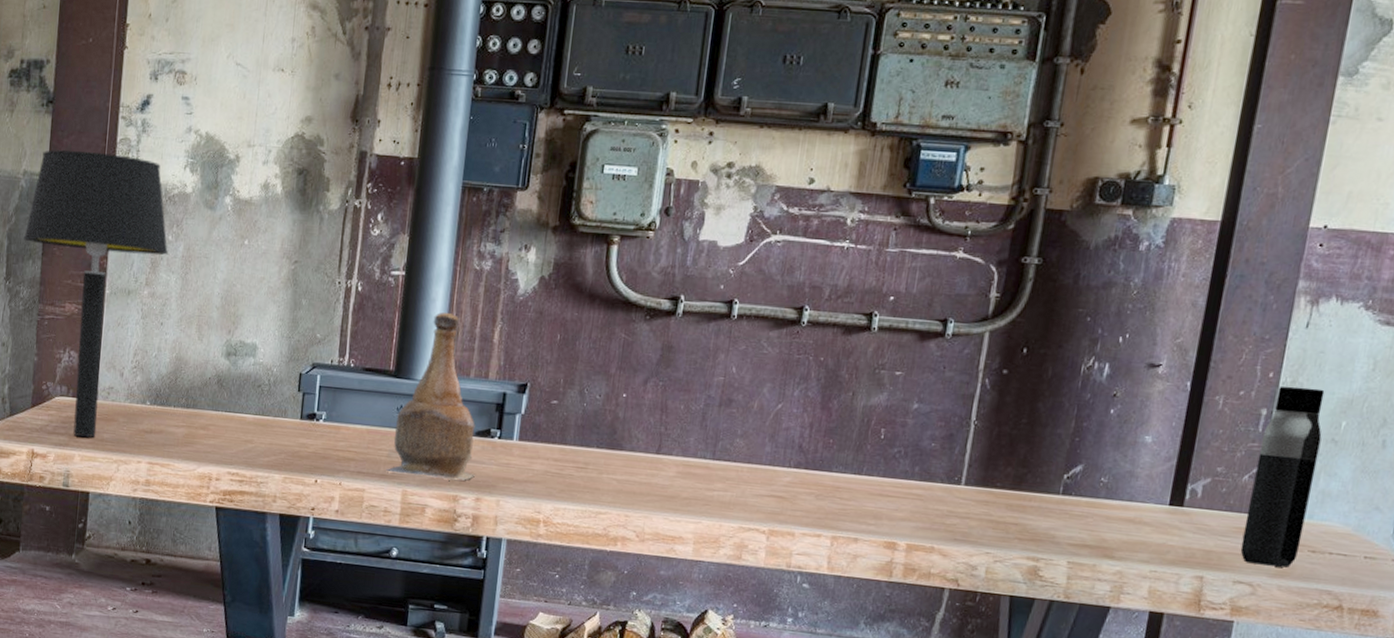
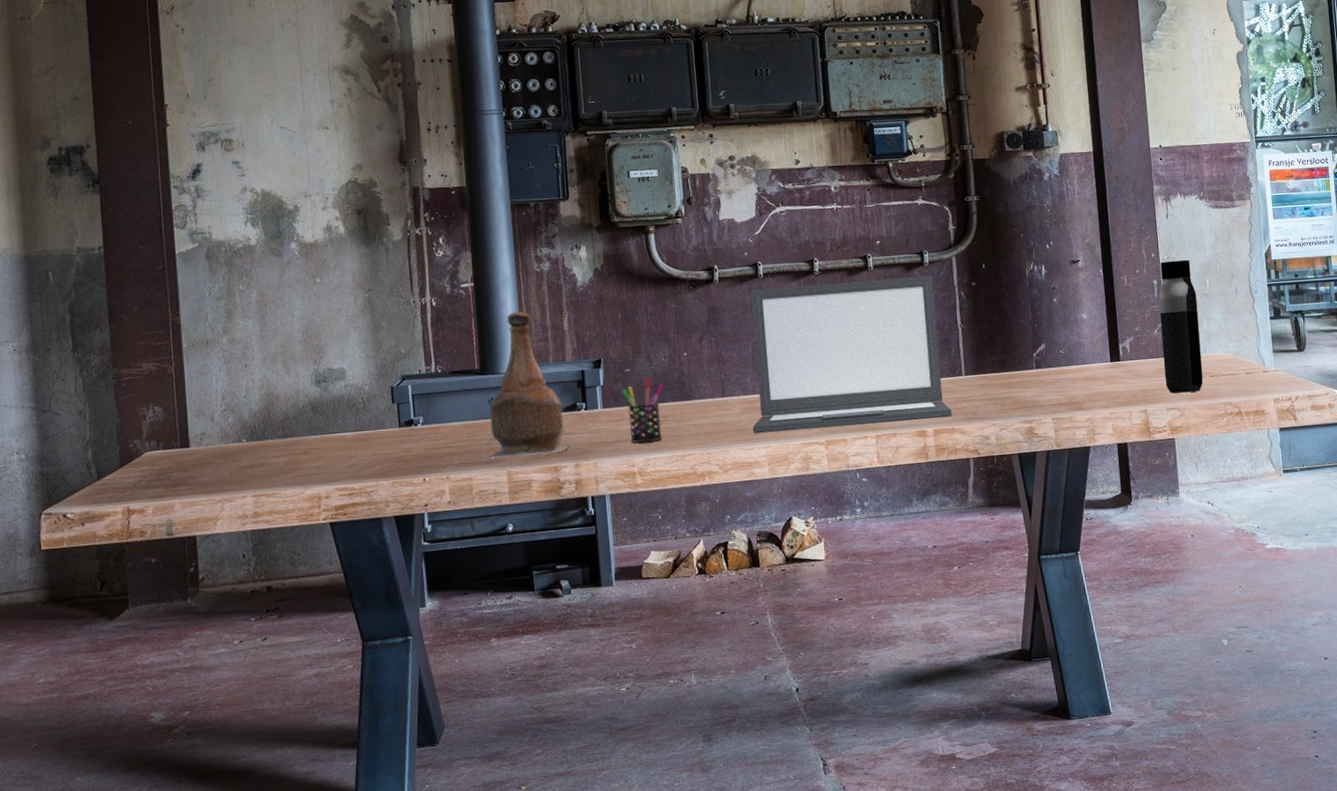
table lamp: present [24,150,169,438] -> none [87,220,242,485]
pen holder: none [542,414,593,490] -> present [622,377,664,443]
laptop: none [684,331,954,533] -> present [751,276,952,434]

